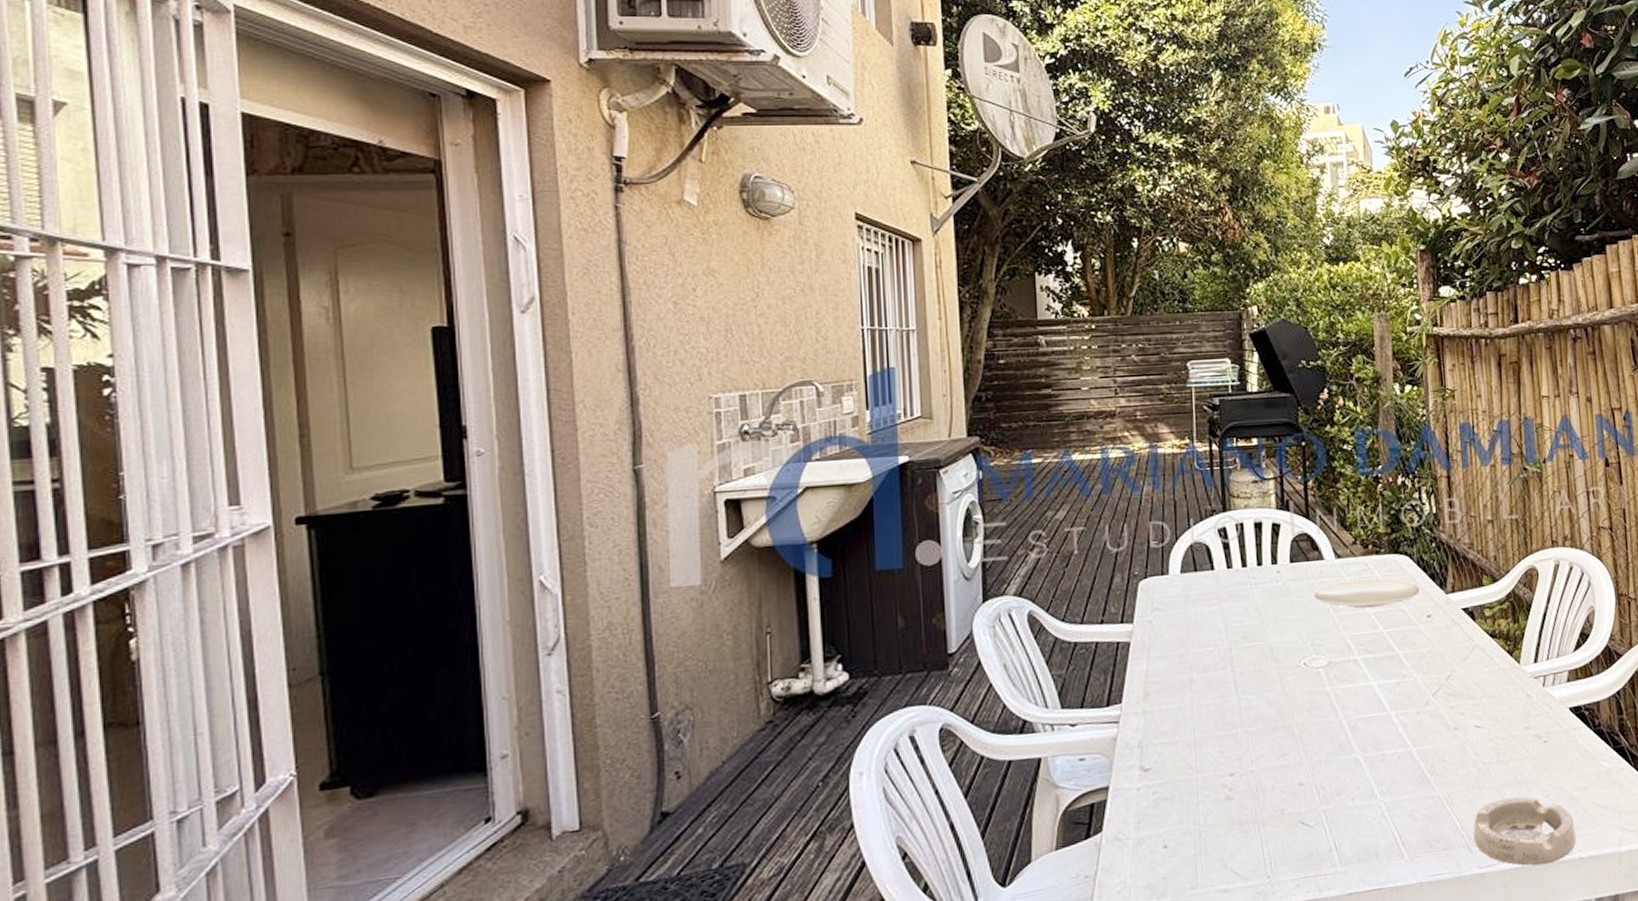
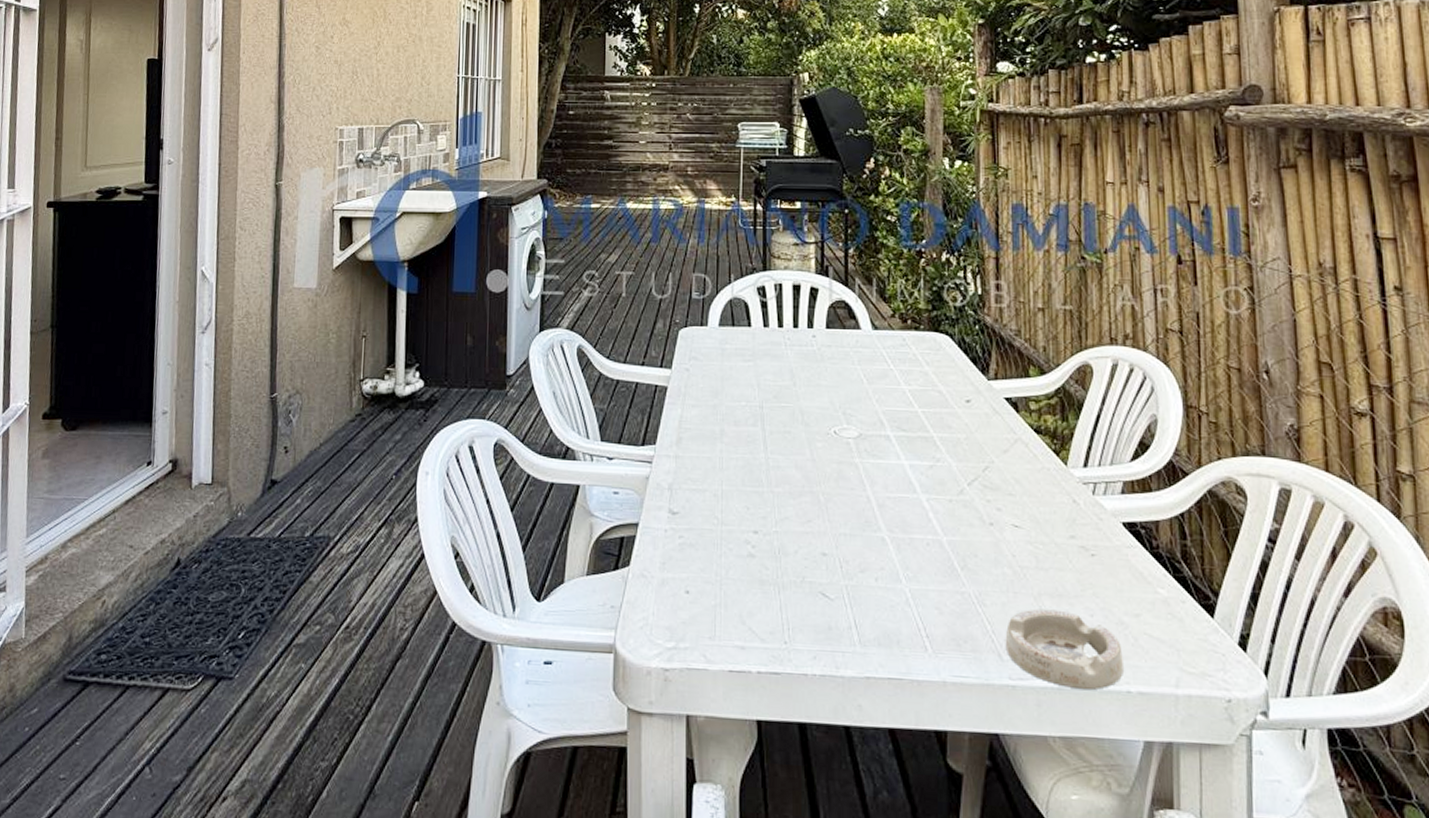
plate: present [1313,578,1420,608] -> none [847,354,959,384]

